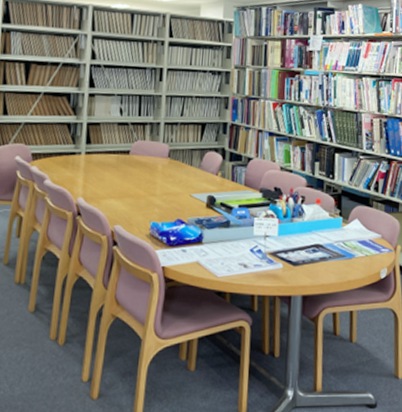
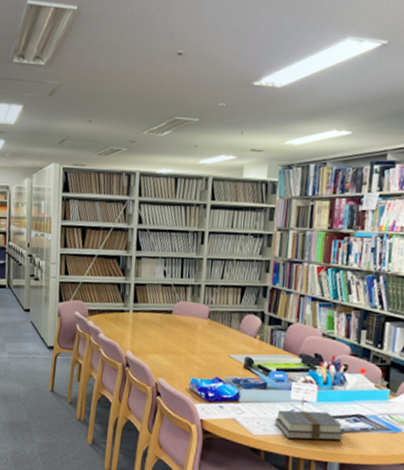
book: none [239,245,305,276] -> present [274,410,344,441]

